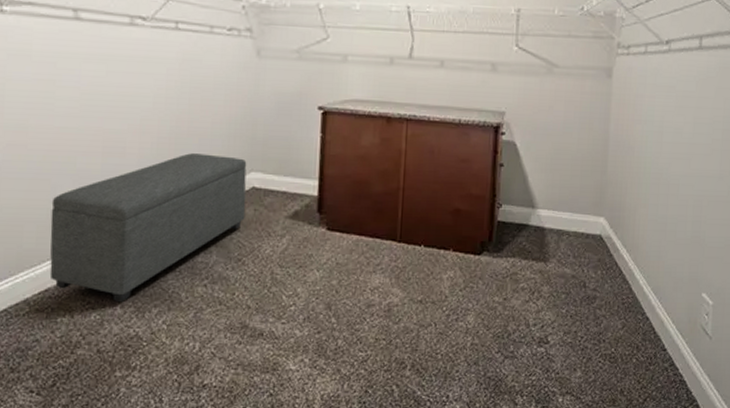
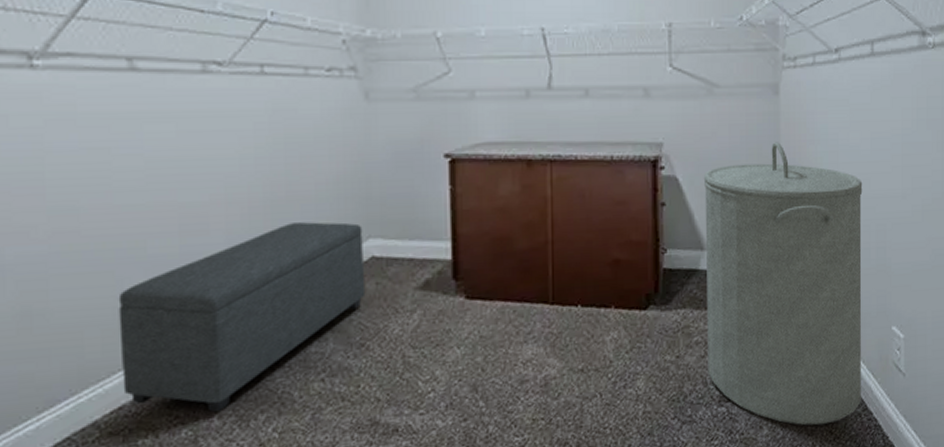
laundry hamper: none [531,119,684,374] -> present [703,142,863,426]

